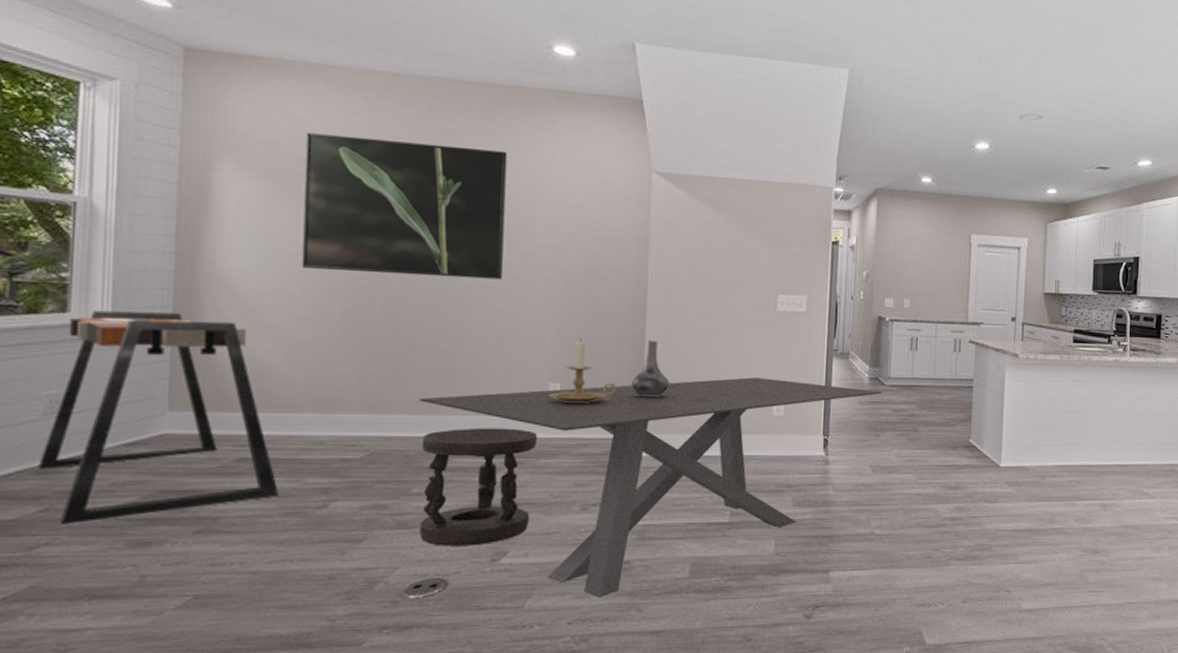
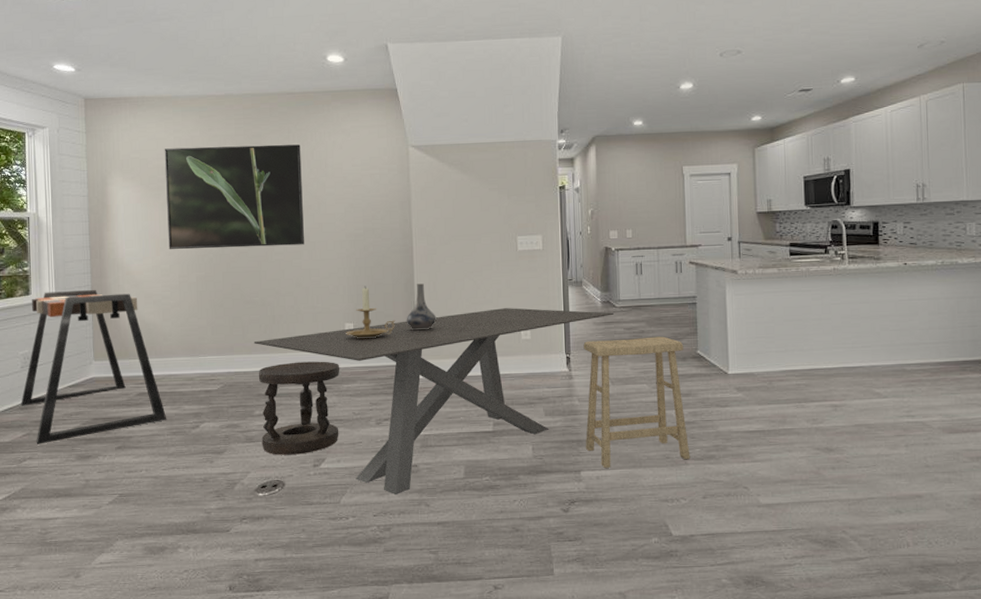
stool: none [838,421,956,568] -> present [583,336,691,468]

